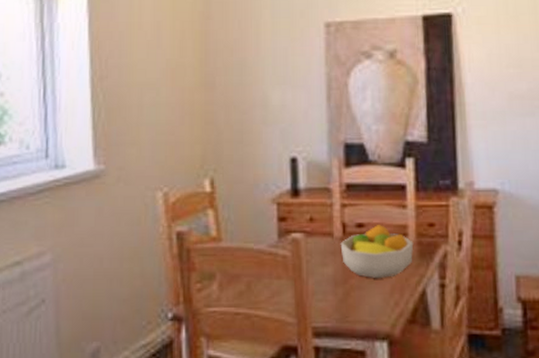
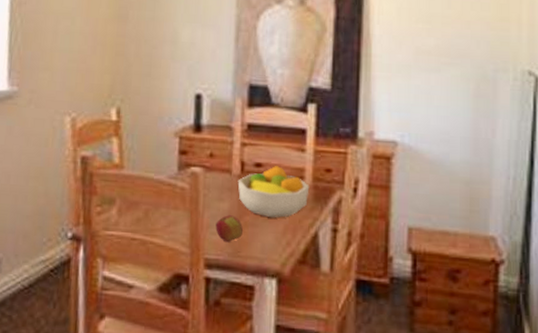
apple: none [321,280,350,309] -> present [215,215,244,243]

